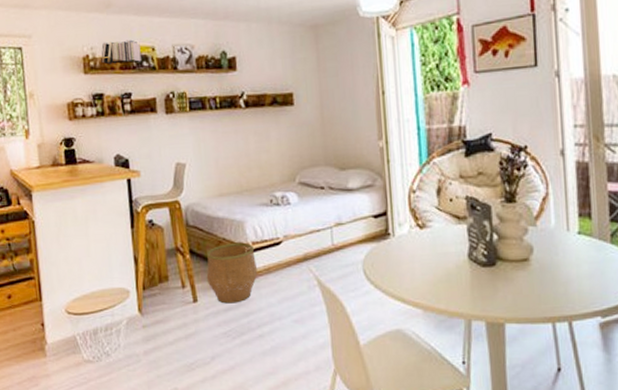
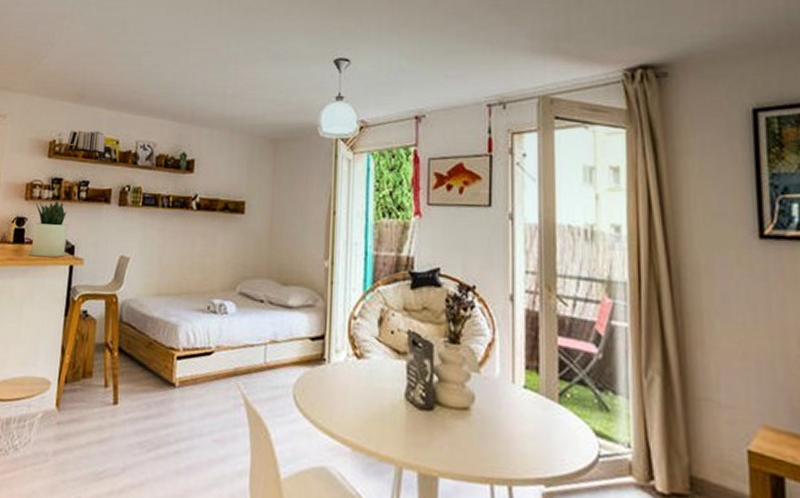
planter: none [79,117,123,175] -> present [27,200,68,258]
basket: present [206,243,258,304] -> none [131,346,185,412]

